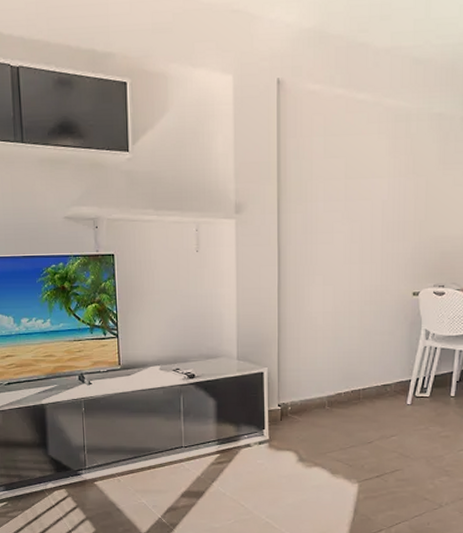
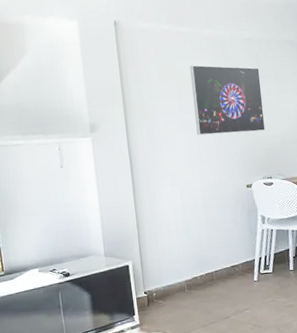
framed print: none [361,142,447,230] -> present [190,65,266,136]

